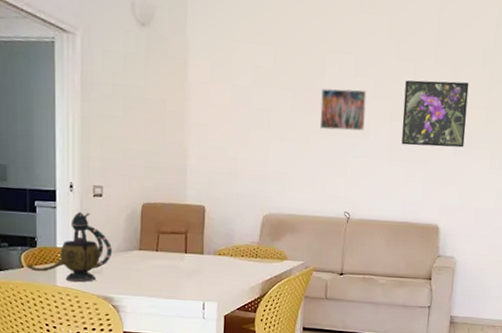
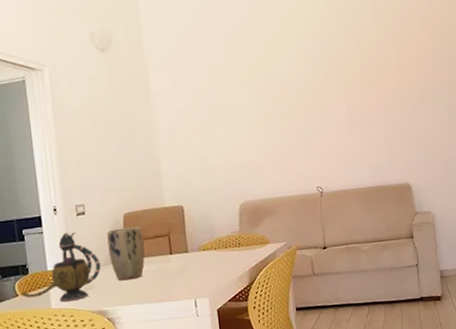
plant pot: none [122,217,159,271] -> present [107,226,145,281]
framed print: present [319,88,367,131] -> none [275,70,321,113]
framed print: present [401,80,469,148] -> none [352,46,419,114]

